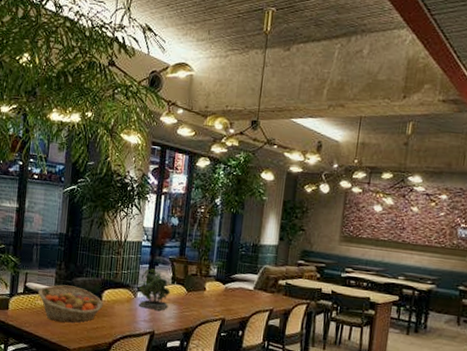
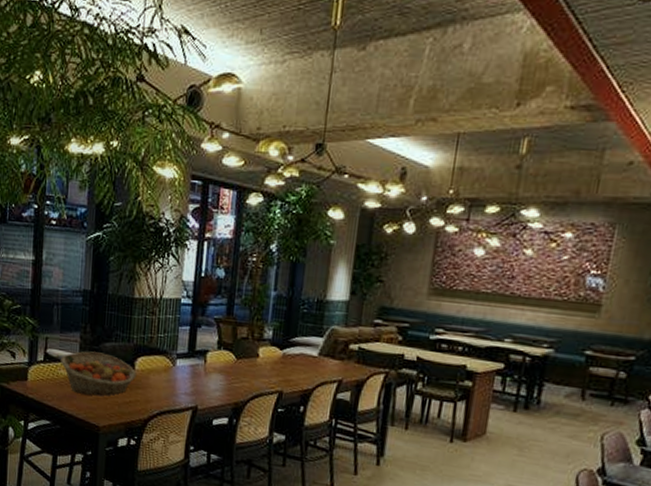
potted plant: present [138,268,171,311] -> none [177,331,216,382]

